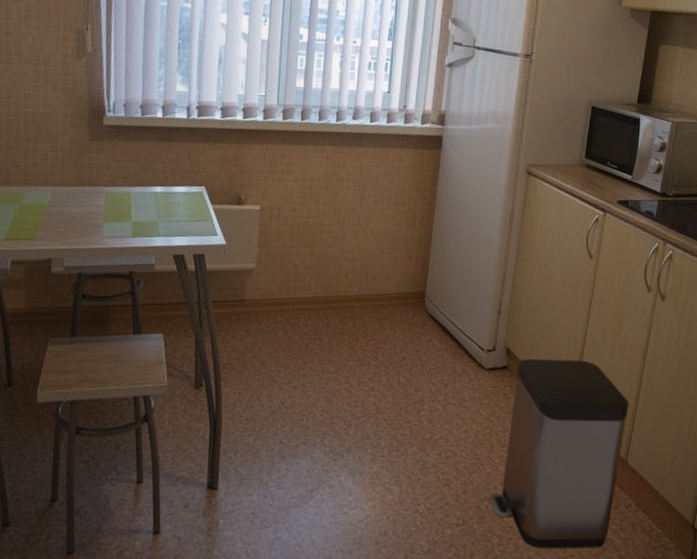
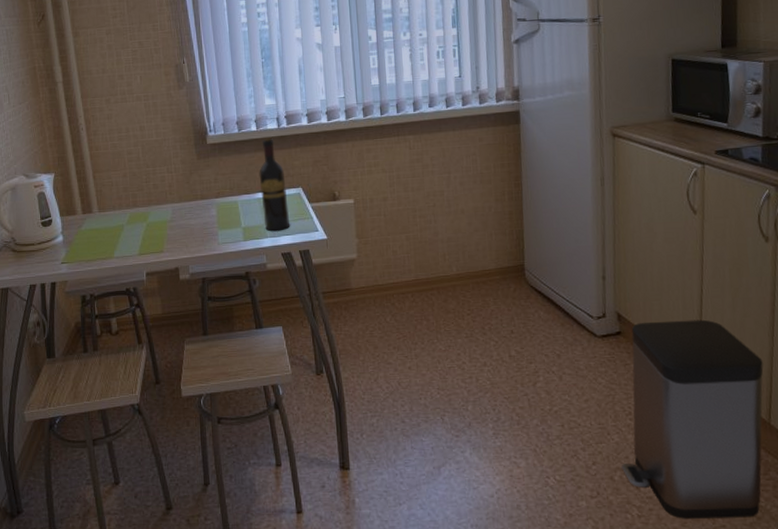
wine bottle: none [157,127,188,232] -> present [259,138,291,233]

